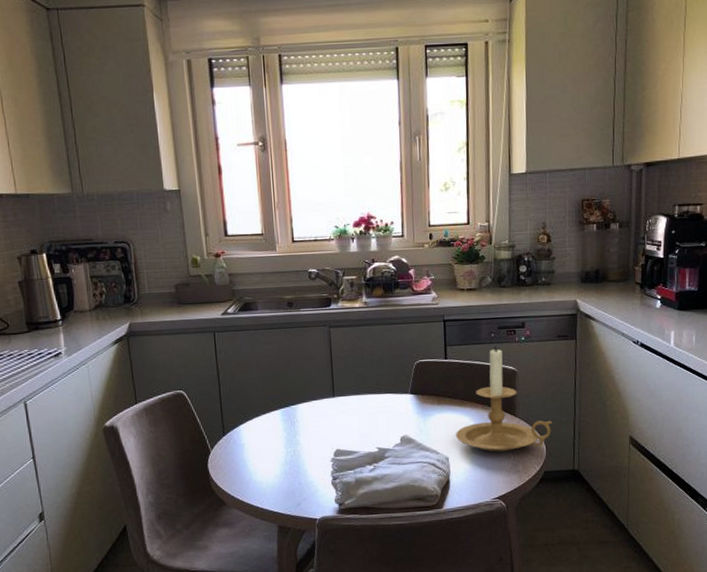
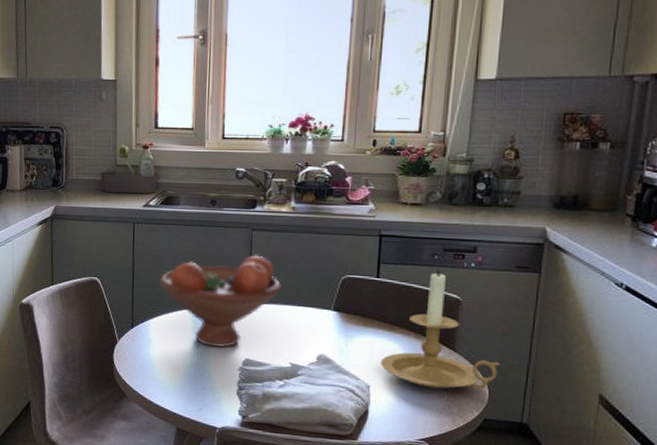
fruit bowl: none [246,350,363,444] -> present [160,255,282,348]

